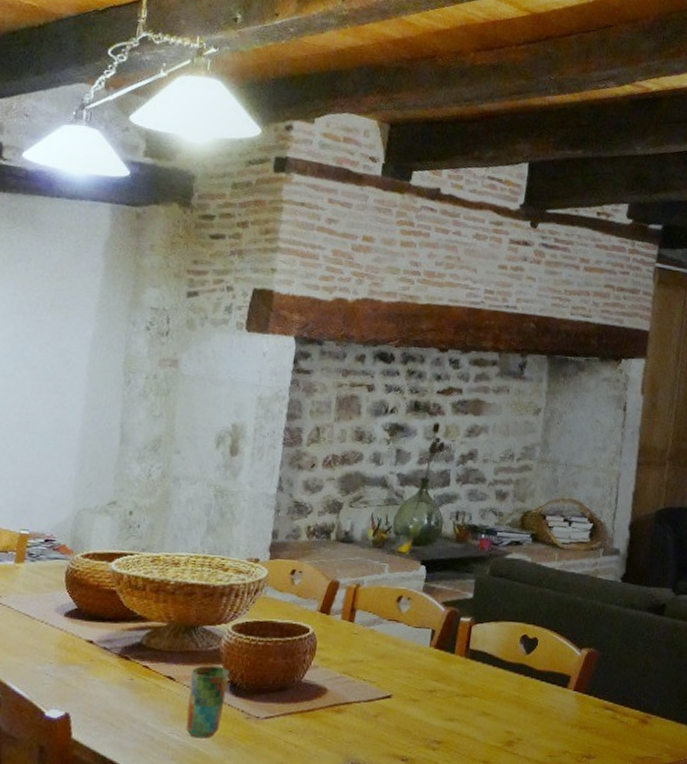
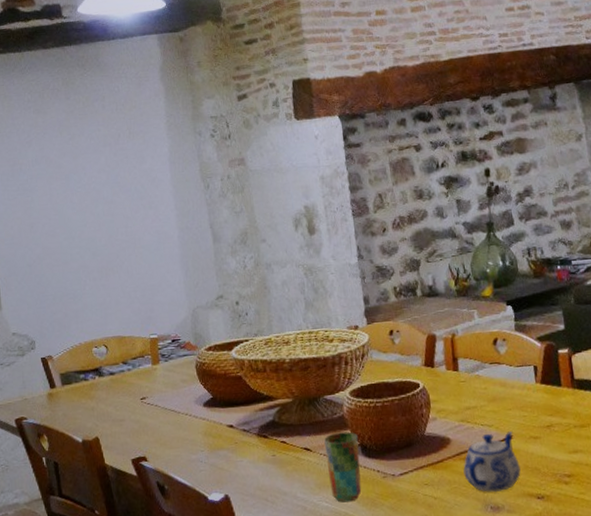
teapot: none [332,689,394,749] -> present [463,431,521,493]

